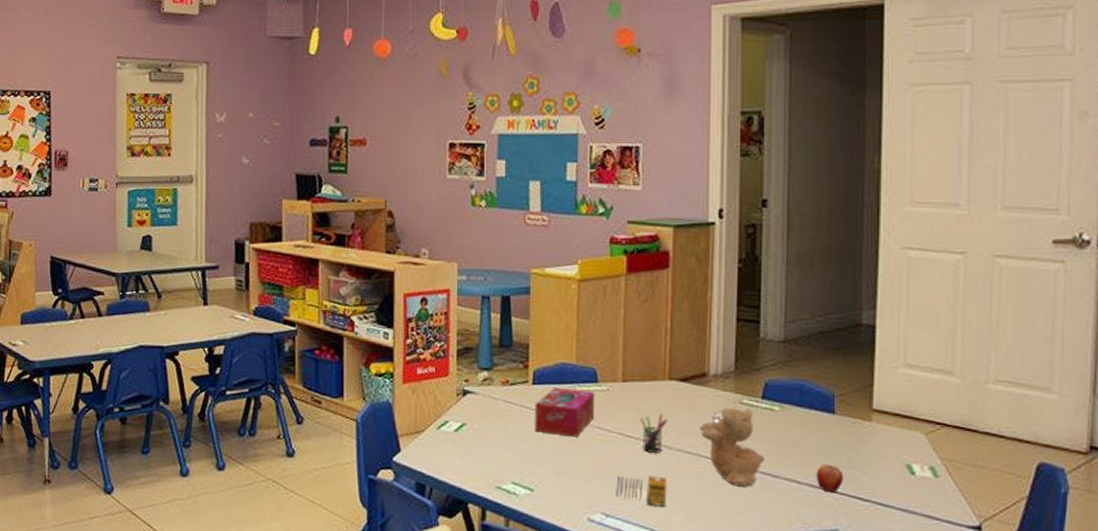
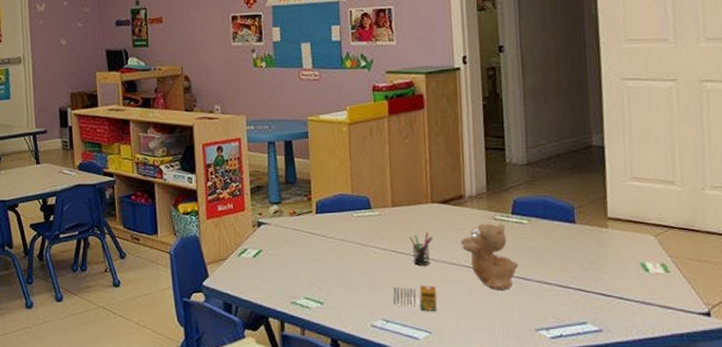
tissue box: present [534,387,595,437] -> none [319,215,371,256]
apple: present [816,463,844,493] -> none [563,266,588,291]

